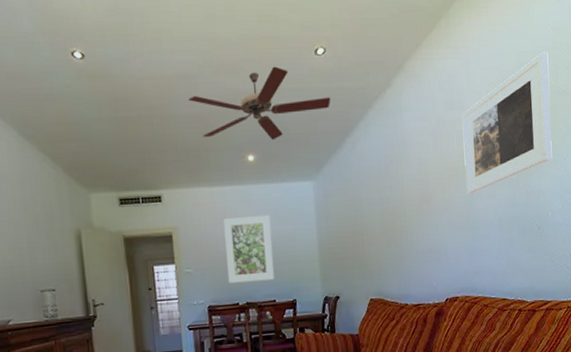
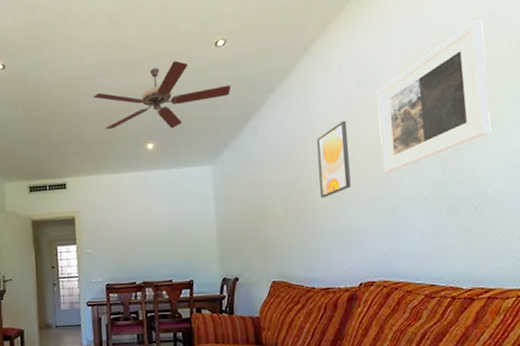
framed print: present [223,215,274,283] -> none [122,199,171,263]
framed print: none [409,140,439,217] -> present [316,120,351,198]

